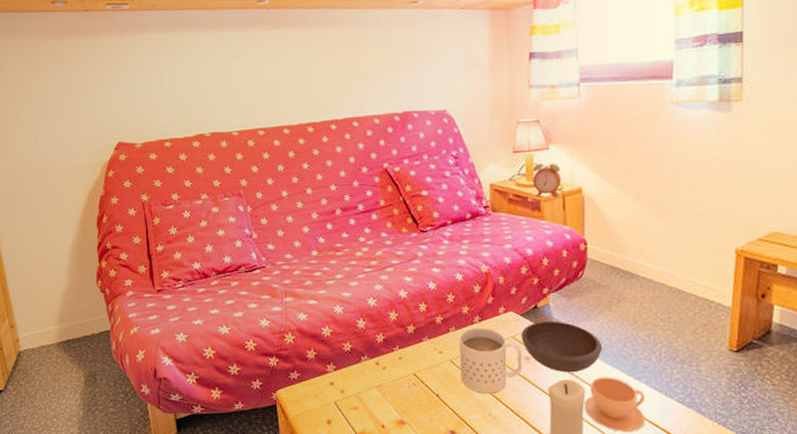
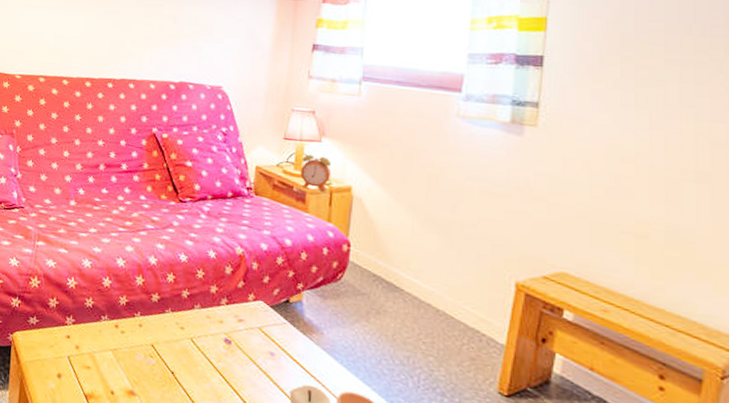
mug: present [459,327,523,394] -> none [199,309,267,384]
bowl: present [521,321,603,373] -> none [268,317,355,381]

